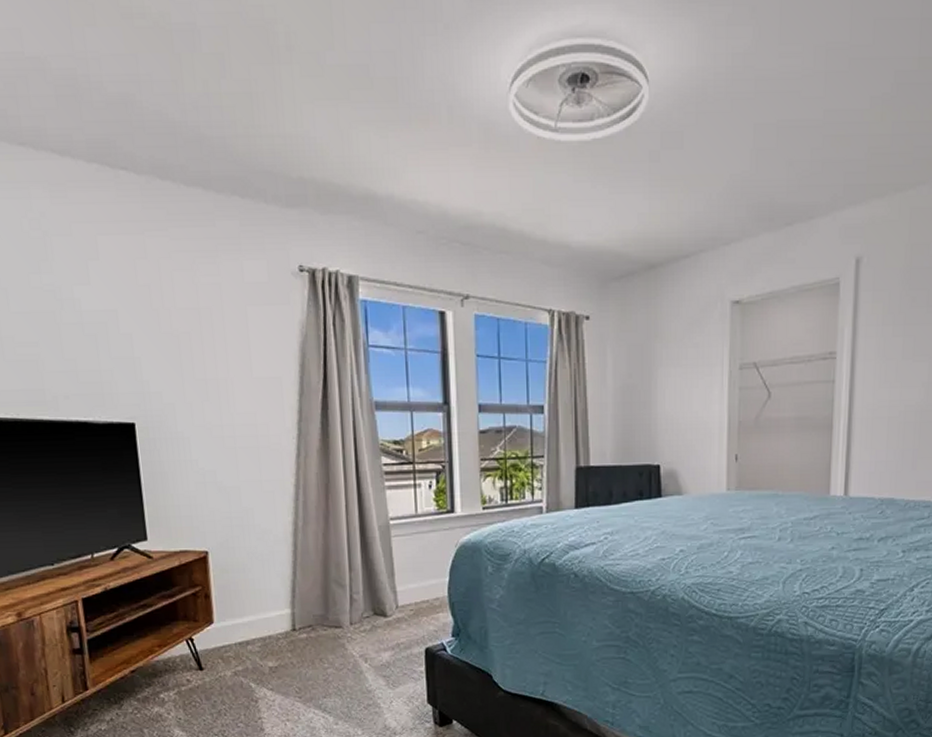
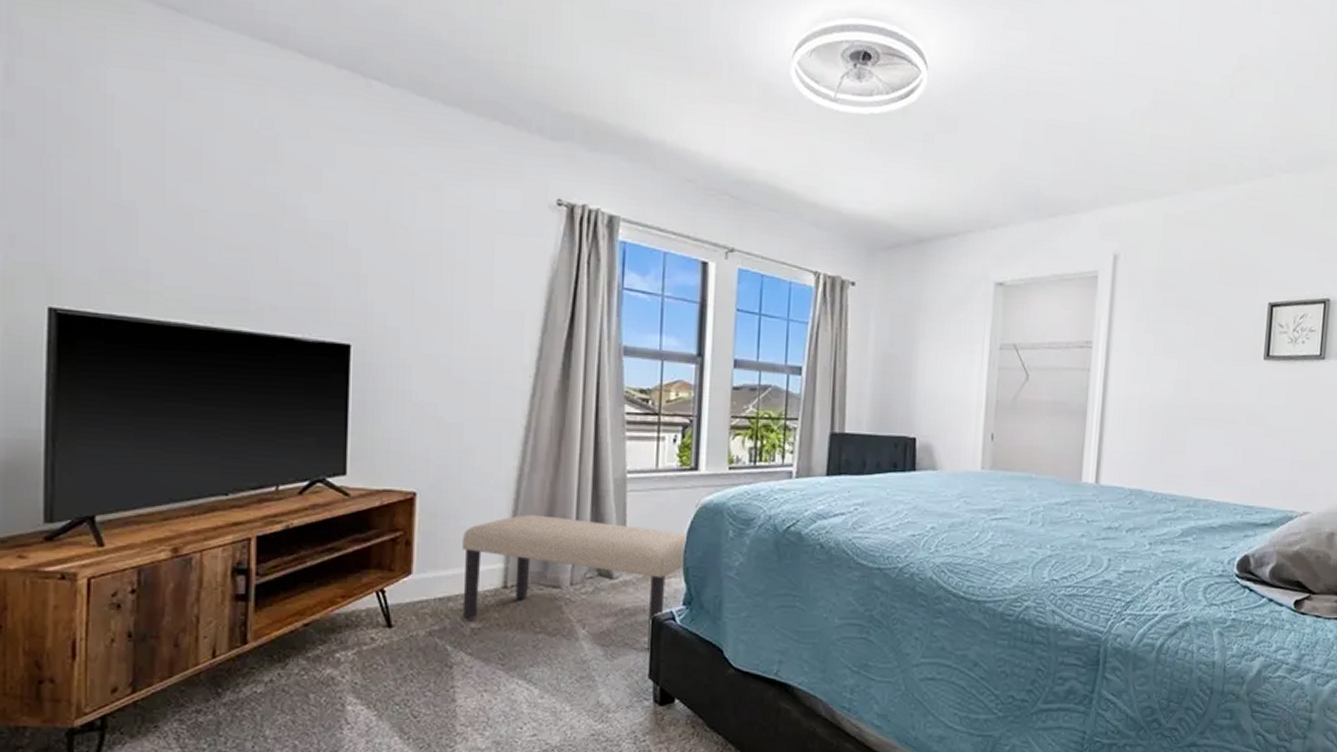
bench: none [252,564,451,679] -> present [462,515,687,651]

